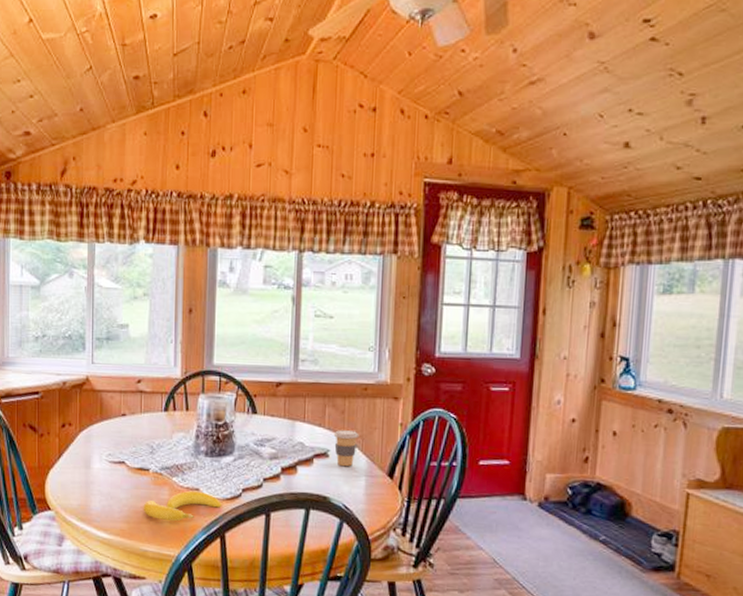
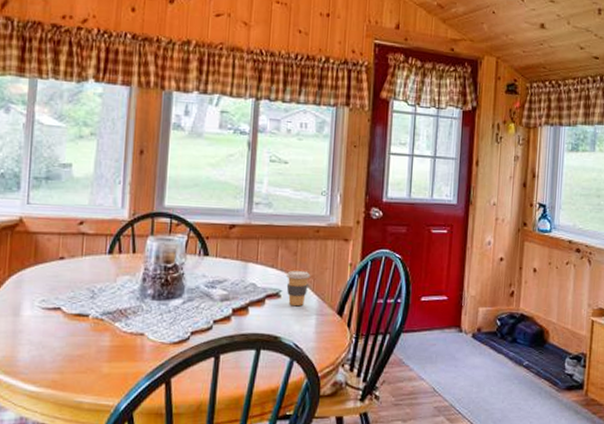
banana: present [143,490,221,522] -> none [79,336,168,369]

